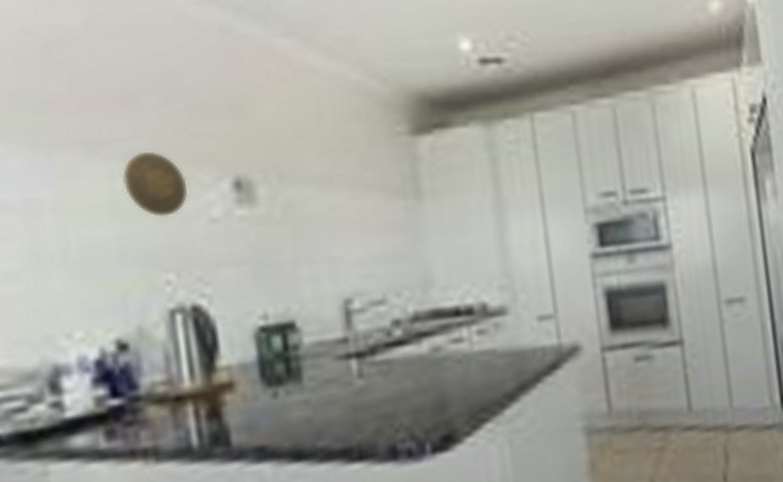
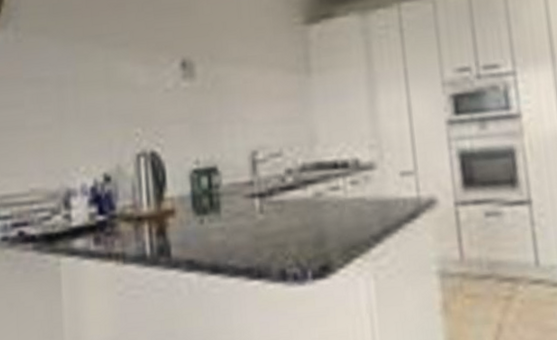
decorative plate: present [122,151,189,217] -> none [113,42,153,88]

